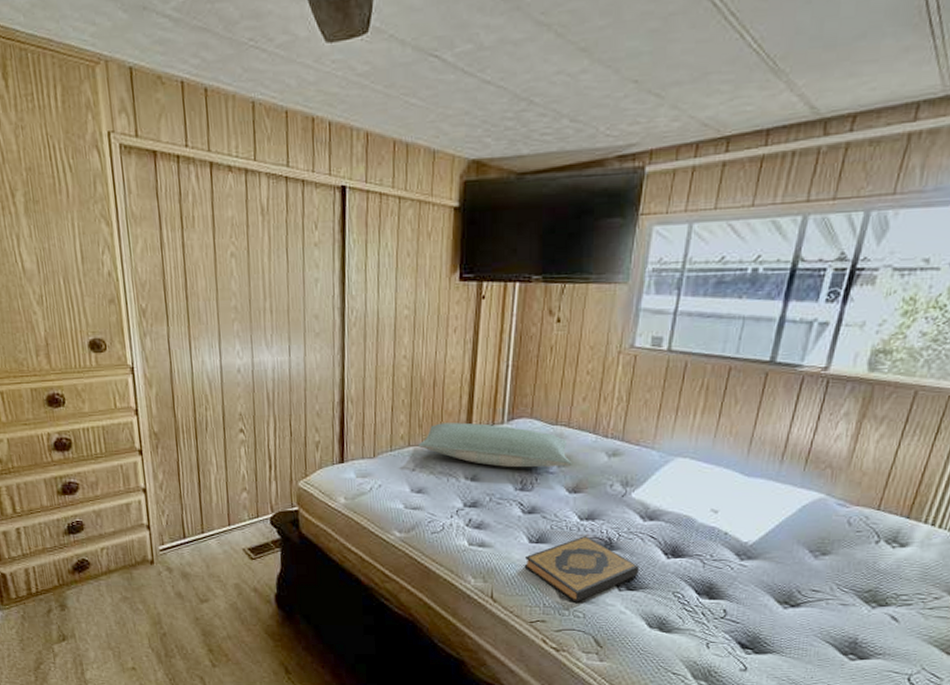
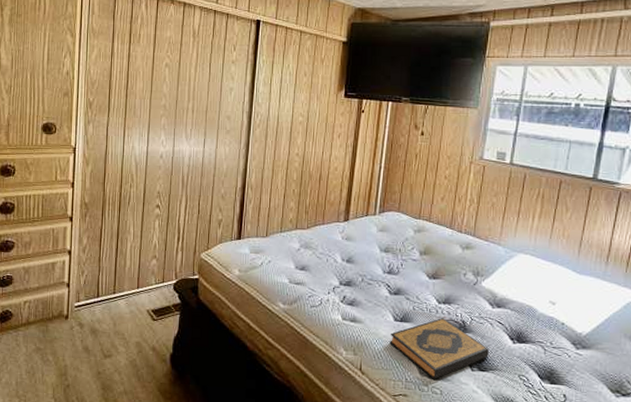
pillow: present [417,422,572,468] -> none [303,211,432,255]

